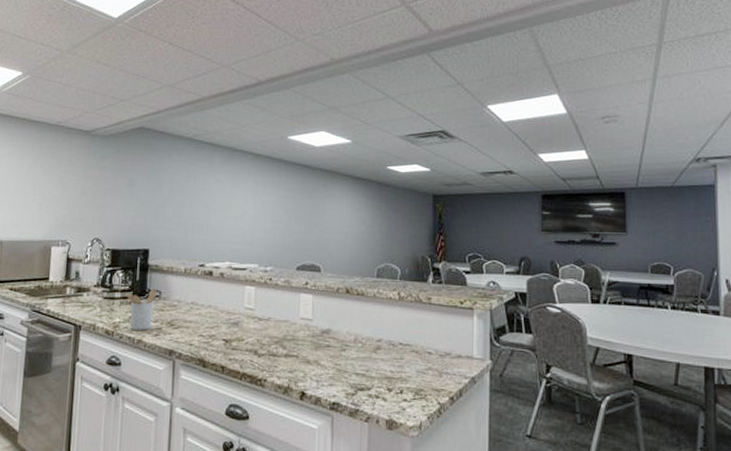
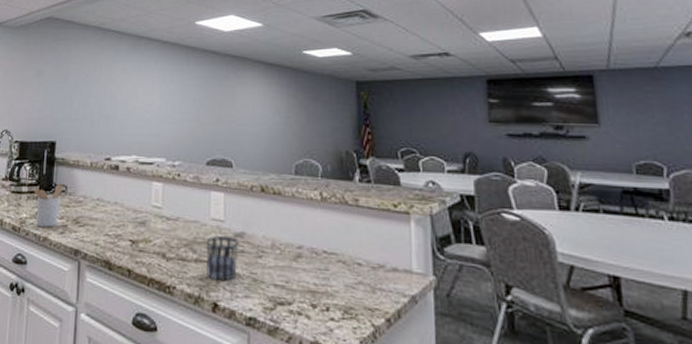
cup: none [294,333,325,373] -> present [205,236,239,281]

